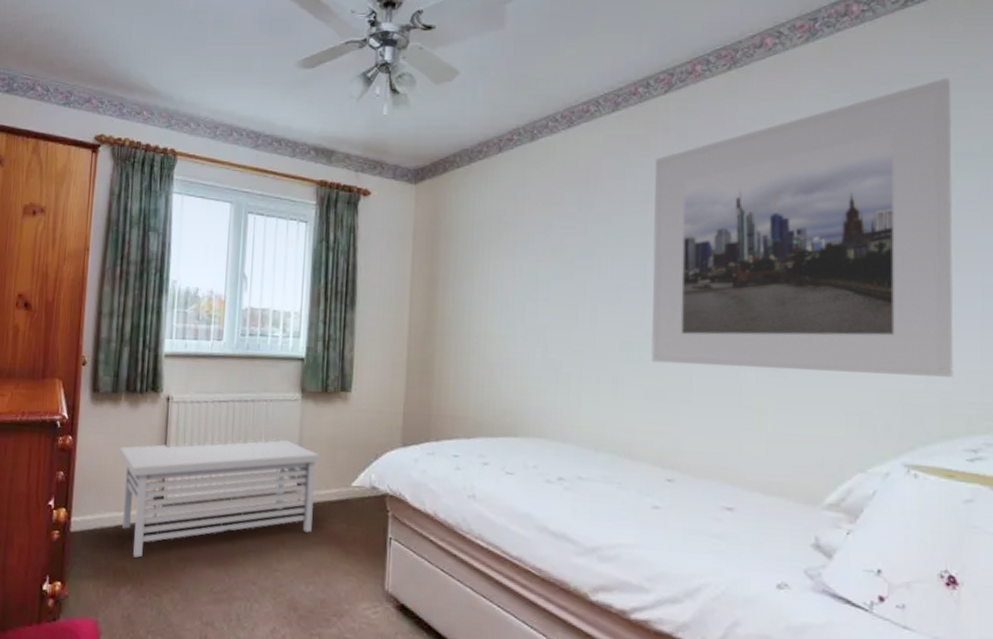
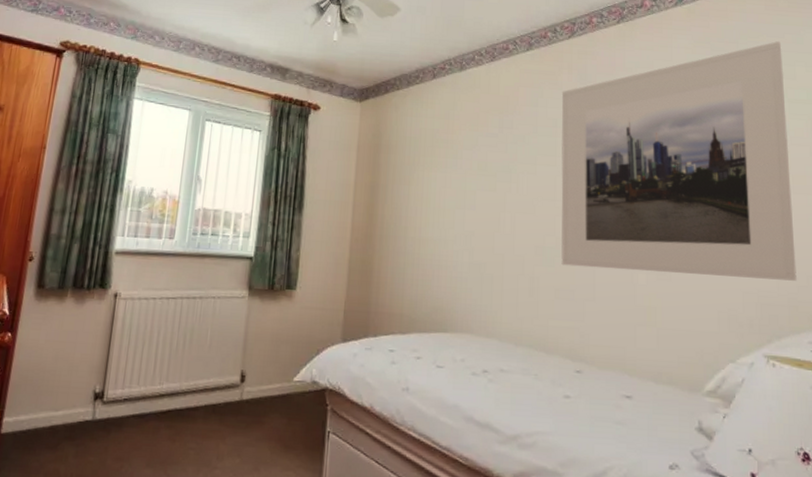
storage bench: present [119,438,320,558] -> none [58,334,264,459]

